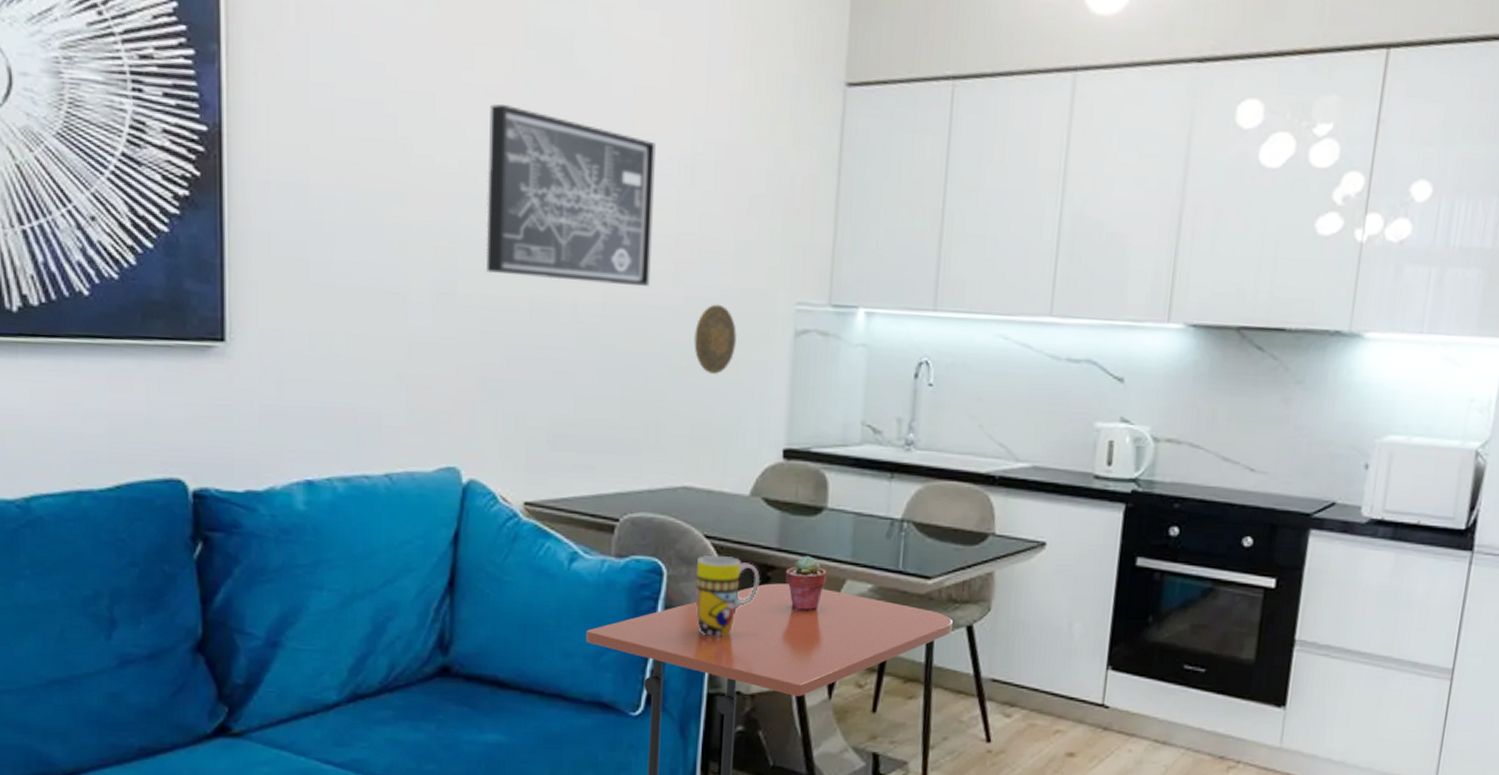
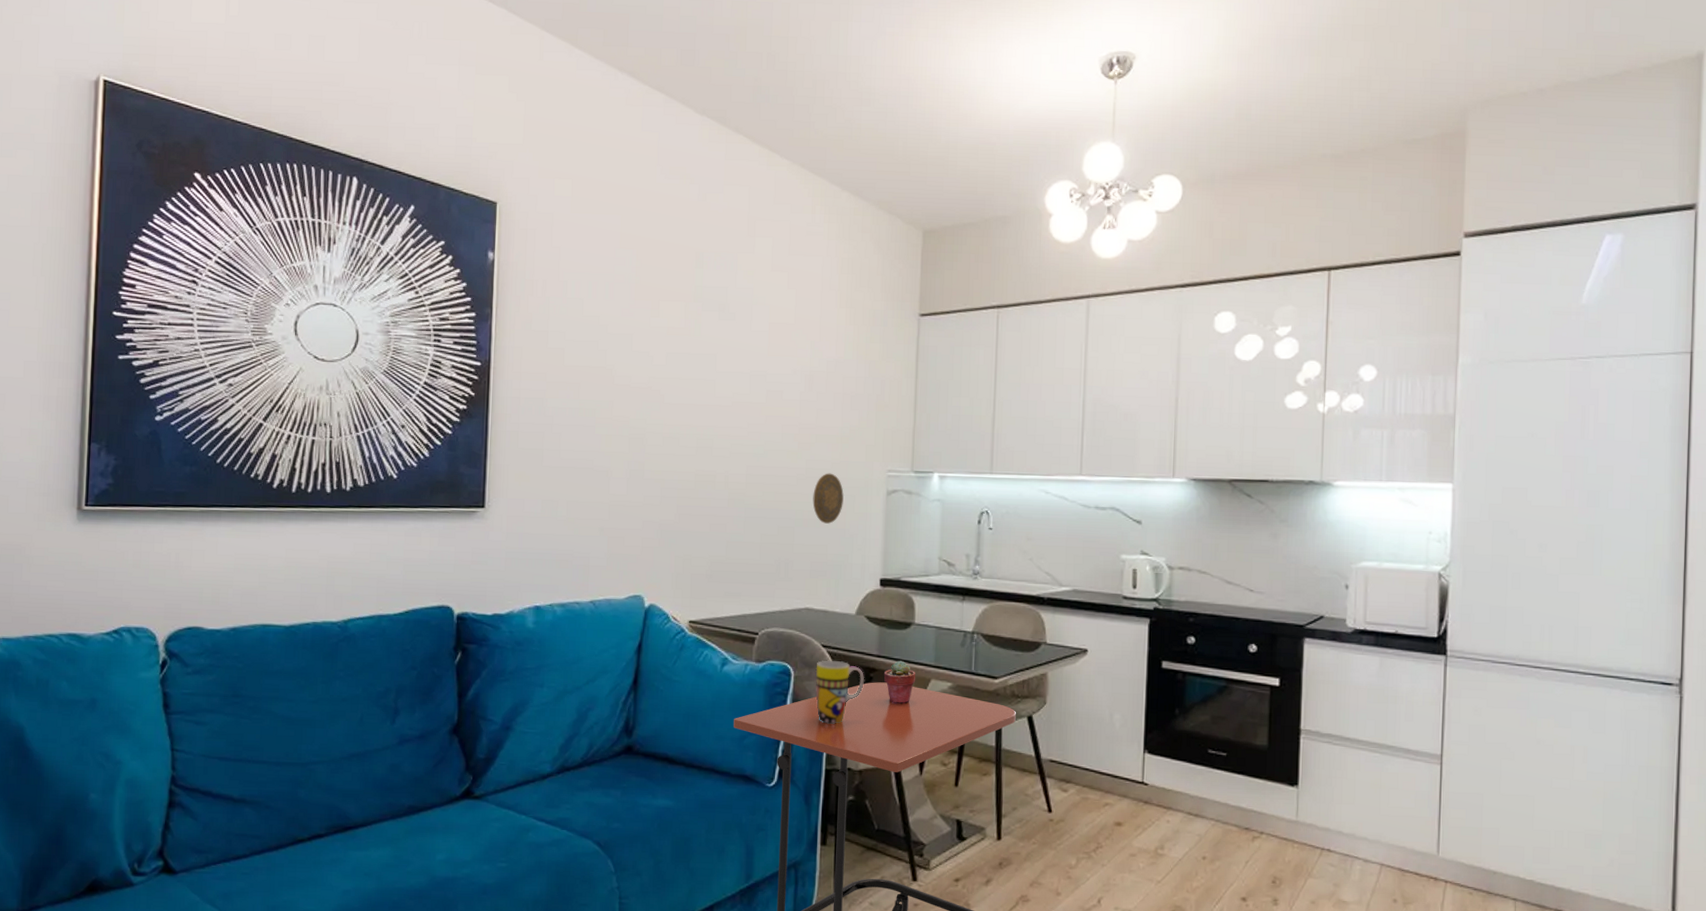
wall art: present [485,104,656,286] -> none [664,339,784,461]

